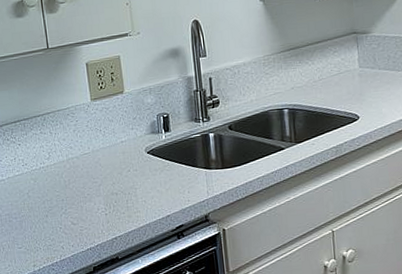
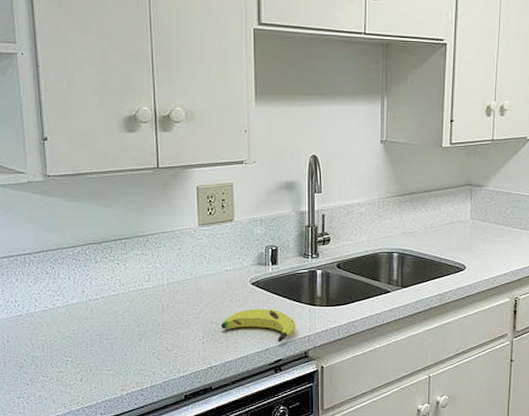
banana: none [121,175,194,209] -> present [220,309,296,343]

